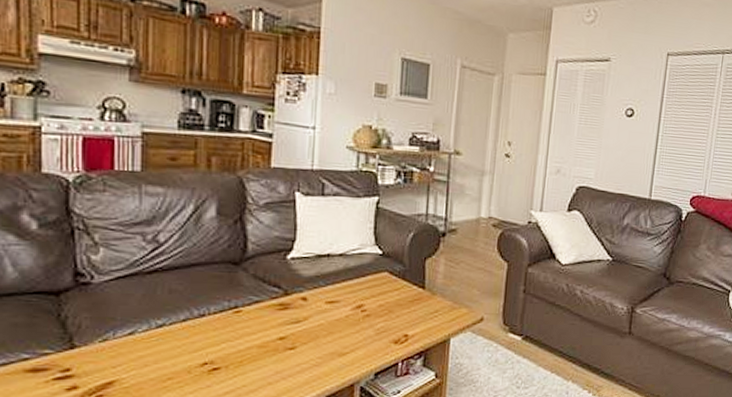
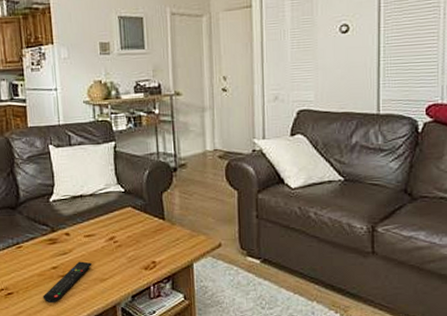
remote control: none [260,332,331,381] -> present [42,261,92,303]

